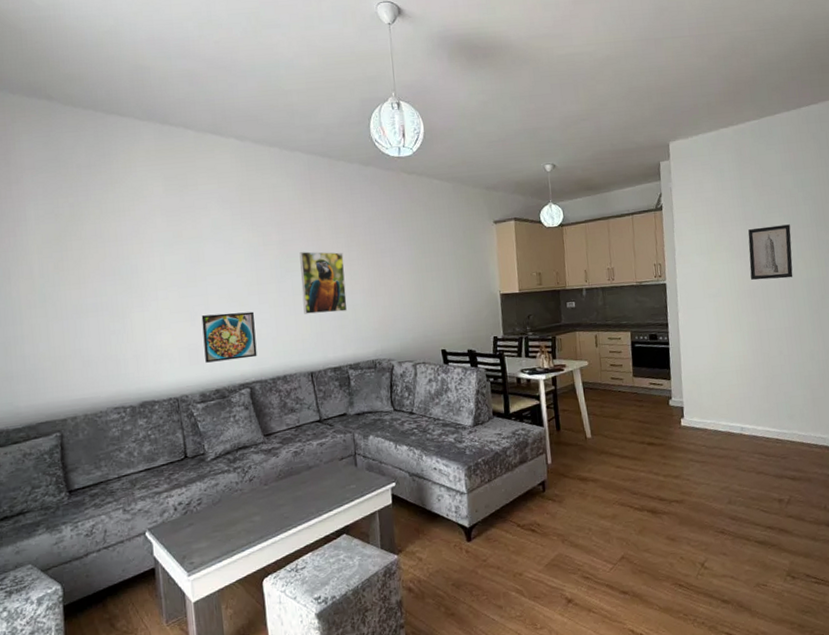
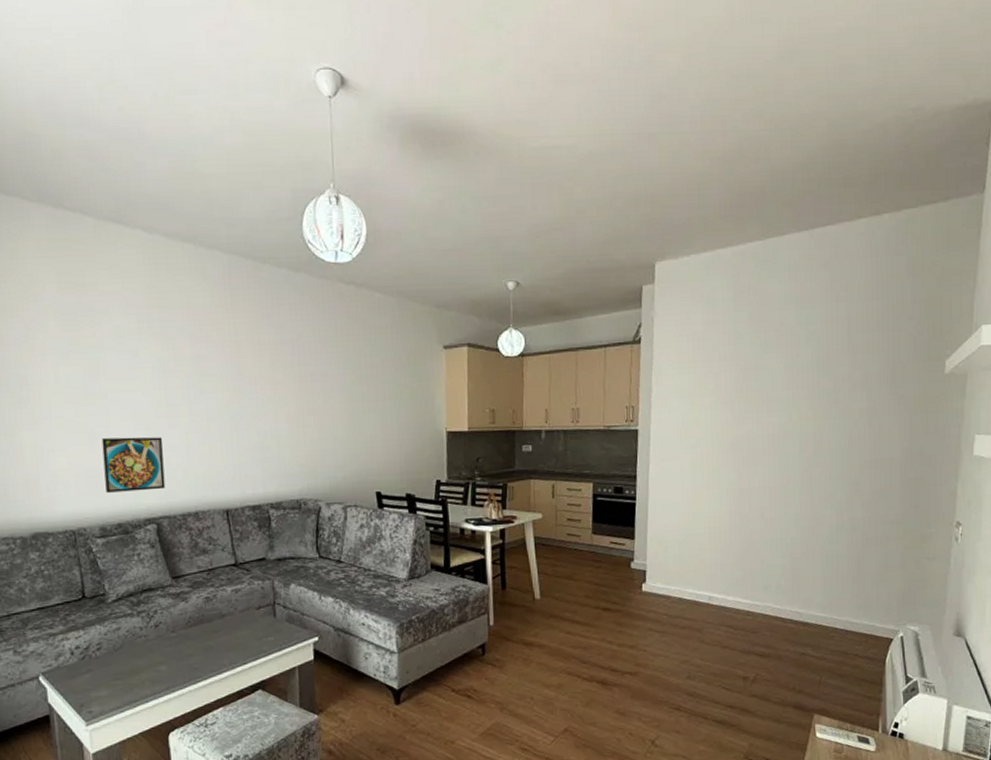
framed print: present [299,251,348,314] -> none [216,370,270,443]
wall art: present [748,224,793,280] -> none [736,368,788,431]

